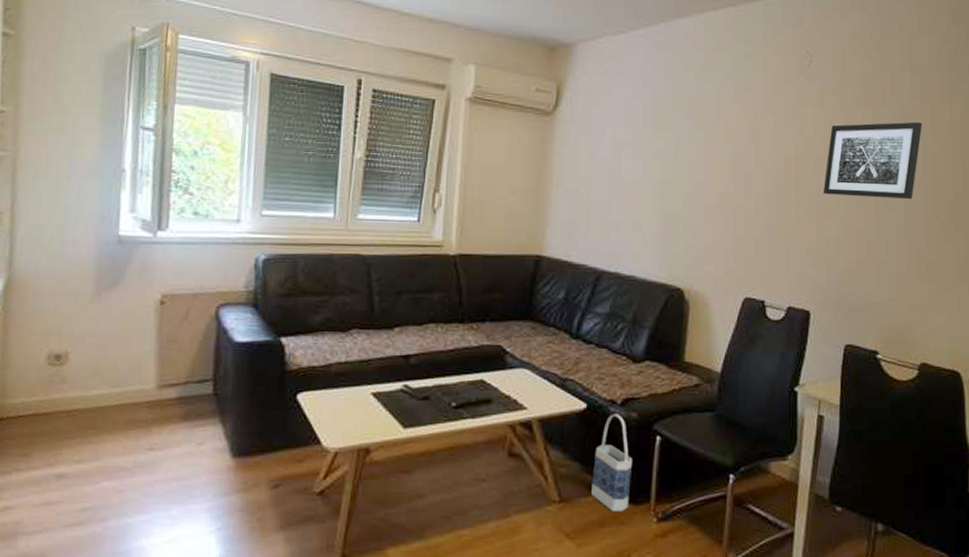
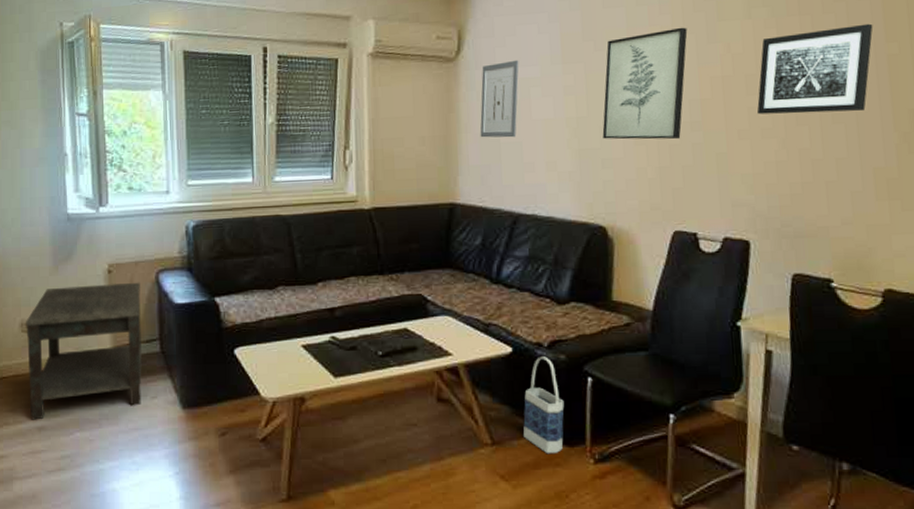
side table: none [48,316,197,466] -> present [26,282,142,420]
wall art: none [571,120,613,196] -> present [480,60,519,138]
wall art: none [686,106,768,211] -> present [602,27,688,140]

